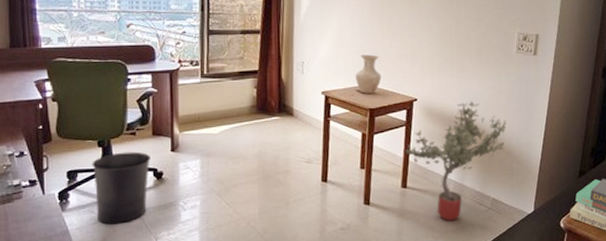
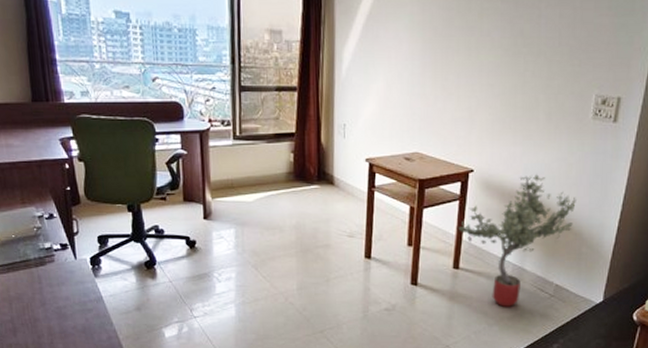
waste bin: present [92,151,150,225] -> none [122,218,182,293]
vase: present [356,54,382,94] -> none [404,117,434,162]

